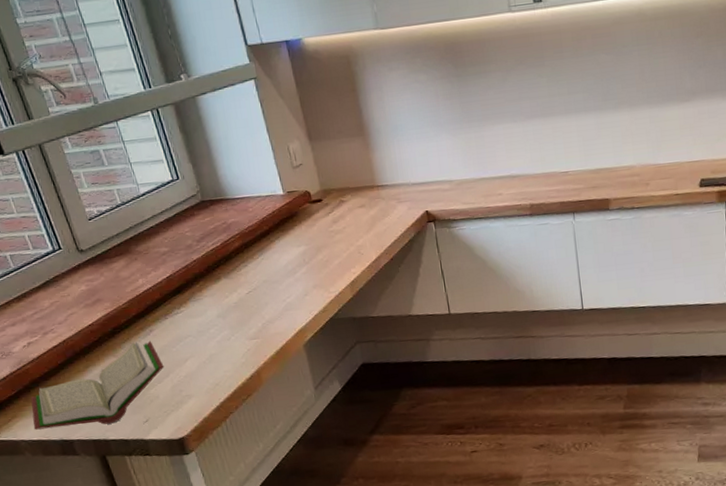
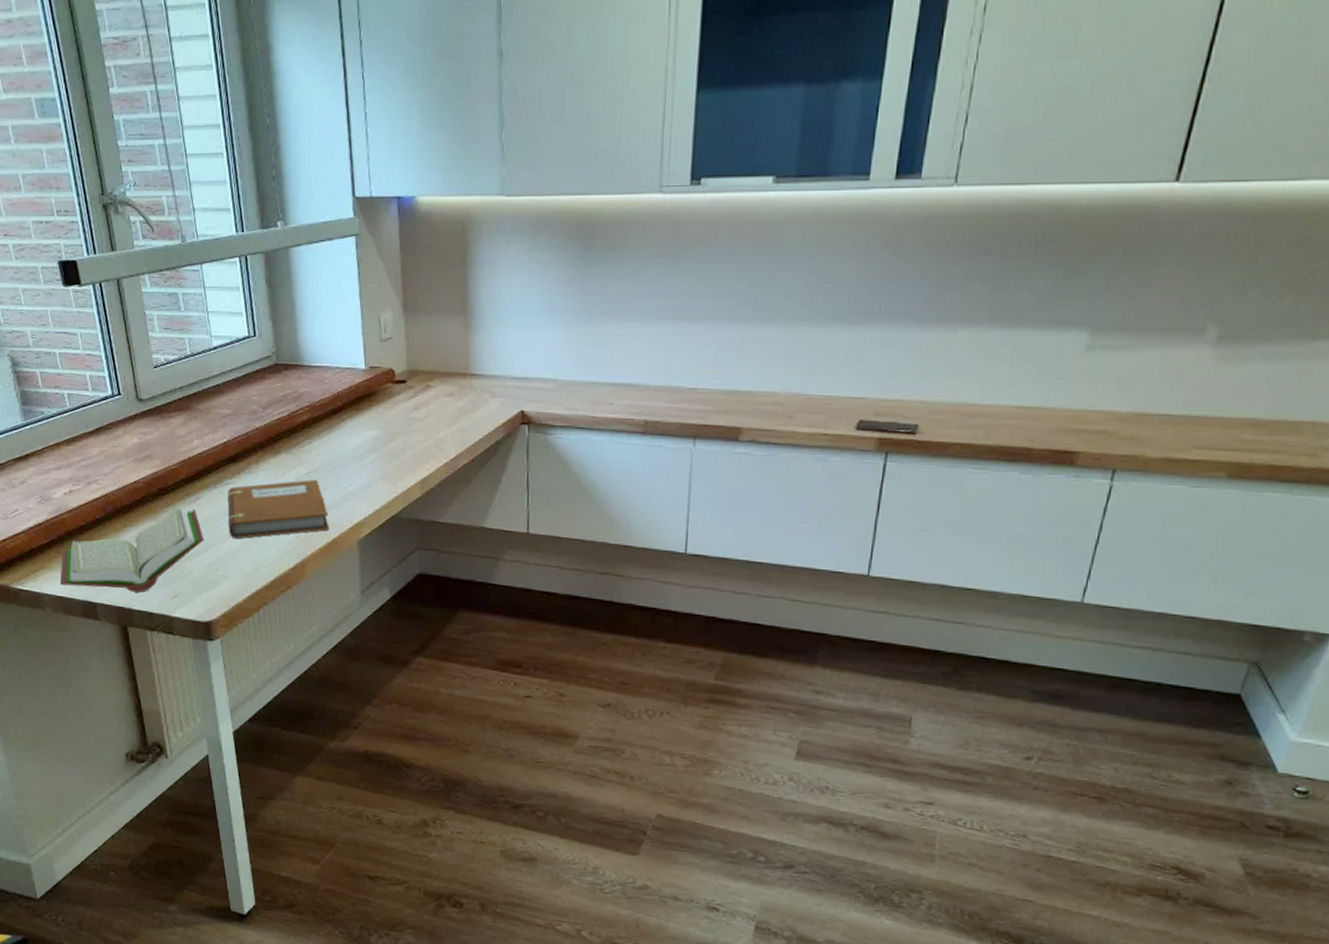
notebook: none [178,296,277,361] -> present [227,479,329,539]

